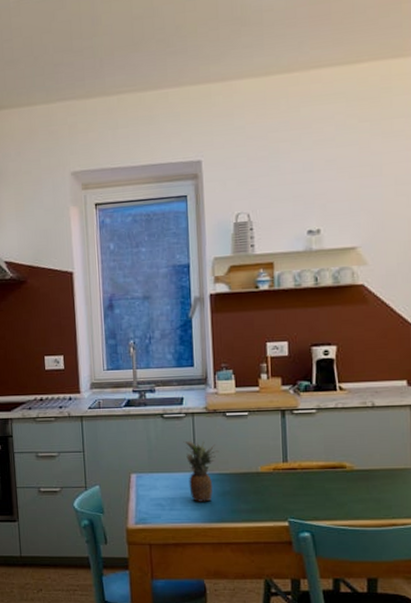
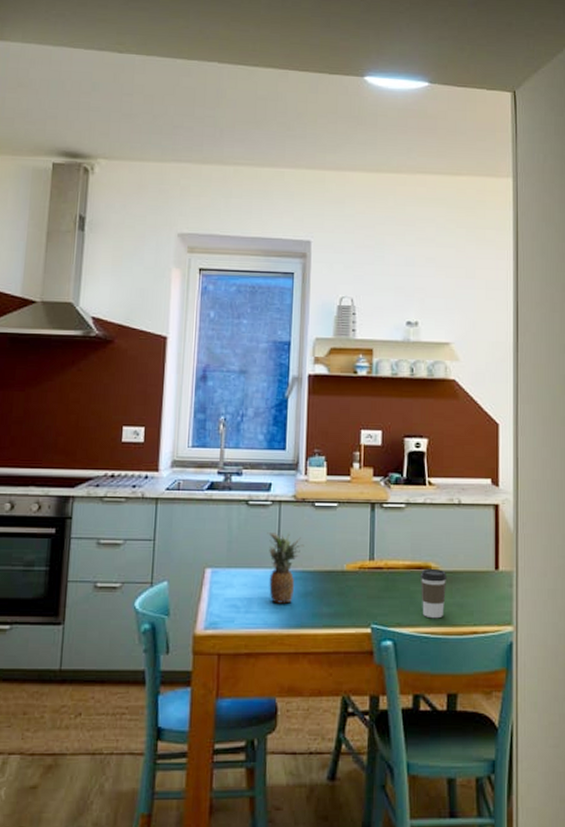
coffee cup: none [334,467,363,513] -> present [420,568,447,619]

